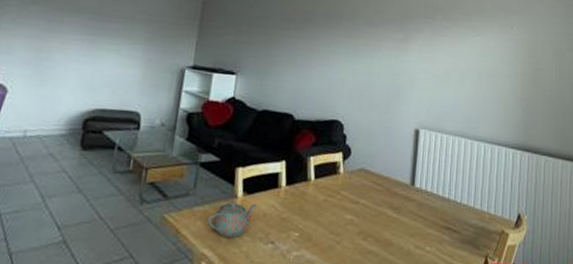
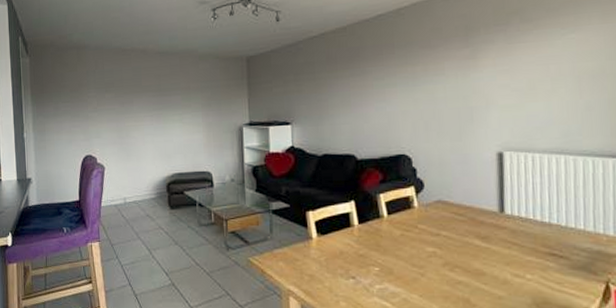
teapot: present [207,200,257,238] -> none [287,242,332,275]

